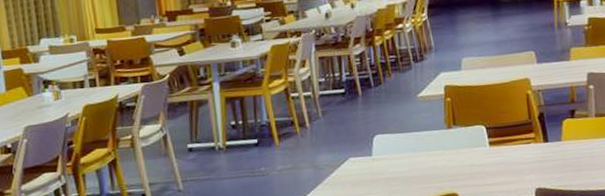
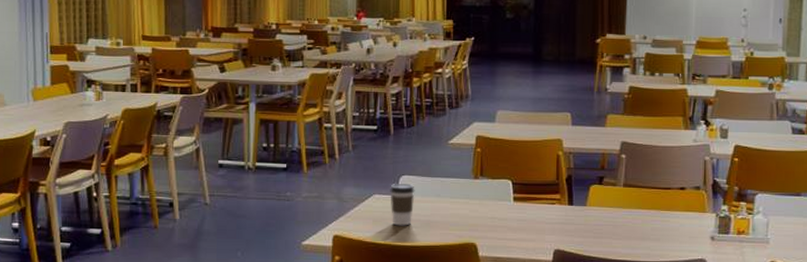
coffee cup: none [365,142,391,187] -> present [390,183,415,226]

